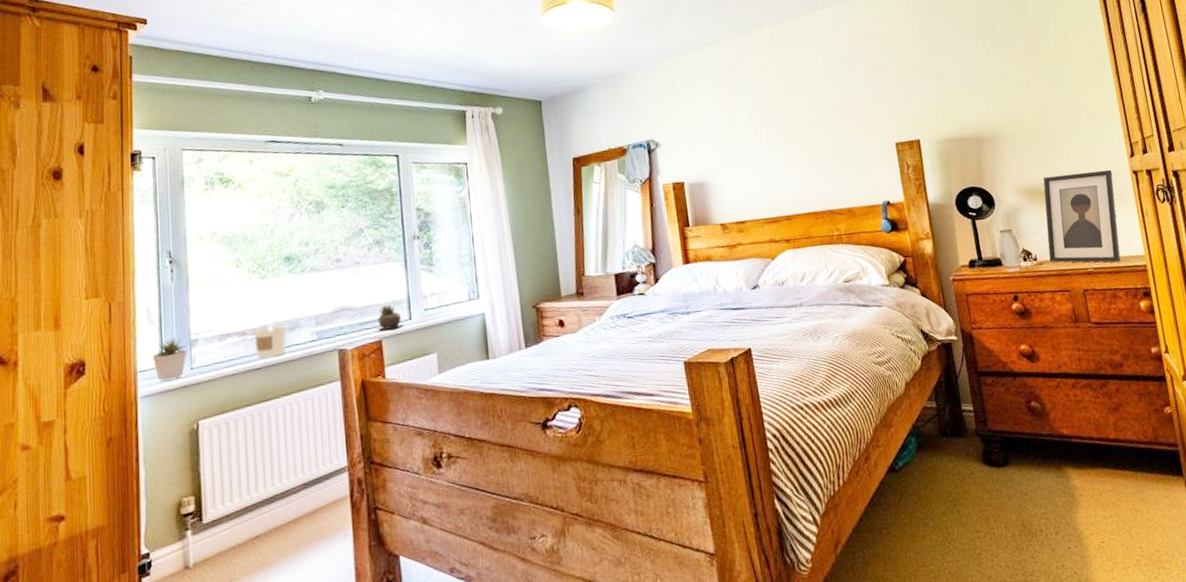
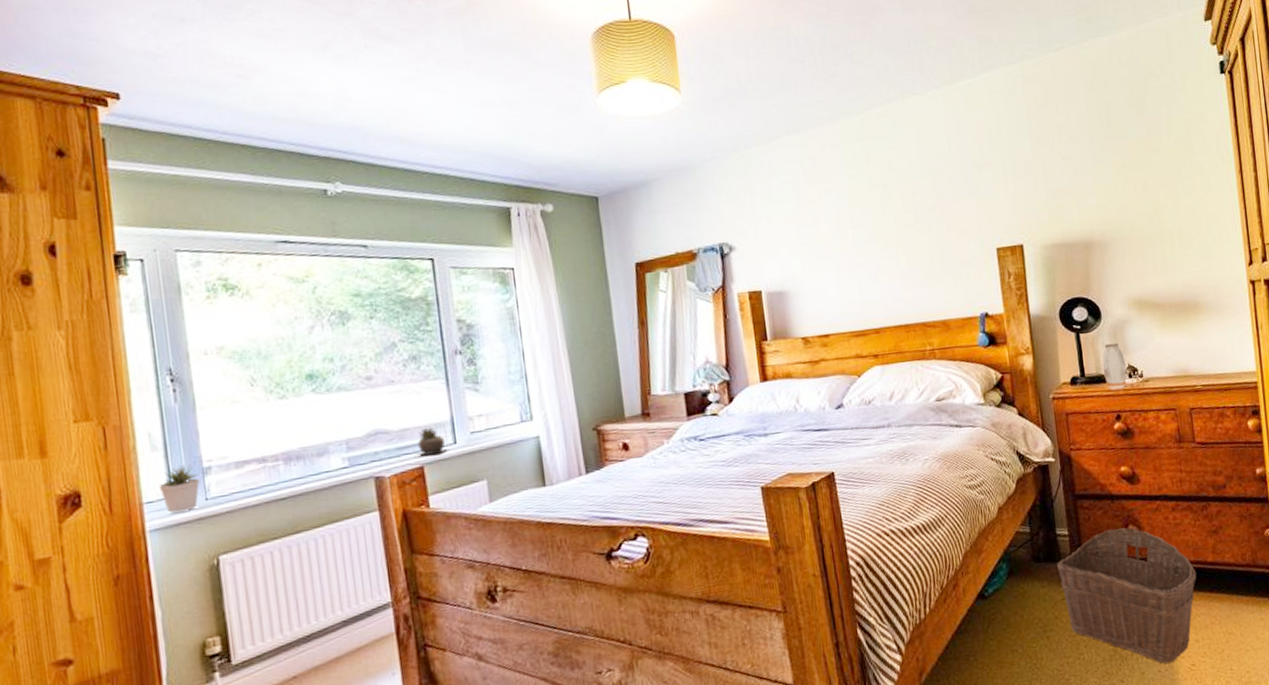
candle: present [255,324,286,359] -> none [277,449,314,488]
wicker basket: none [964,404,1100,541] -> present [1057,528,1197,664]
picture frame: present [1043,169,1121,263] -> none [1154,279,1231,380]

